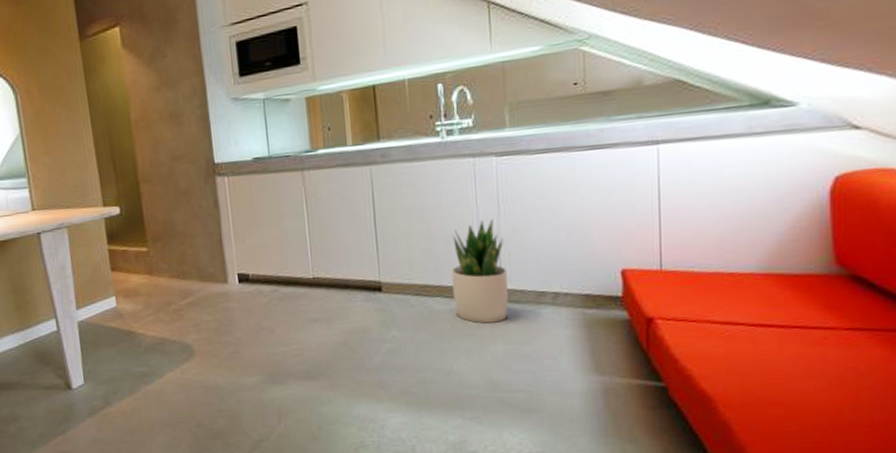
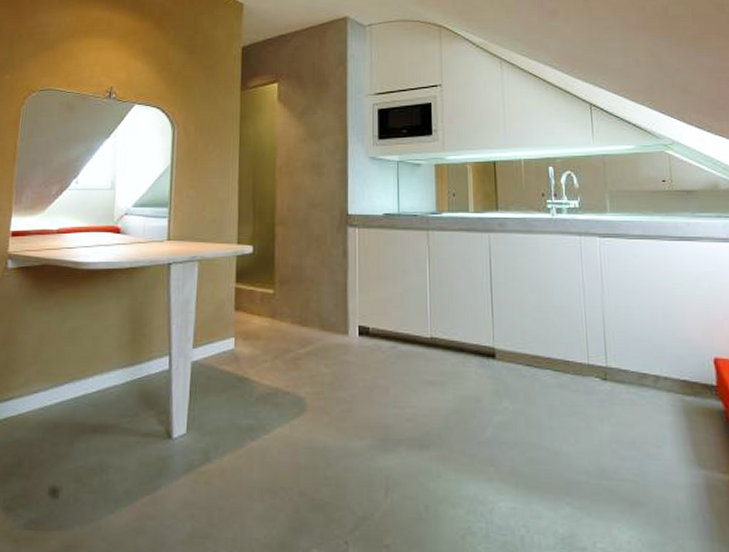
planter: present [452,219,509,324] -> none [561,295,614,402]

